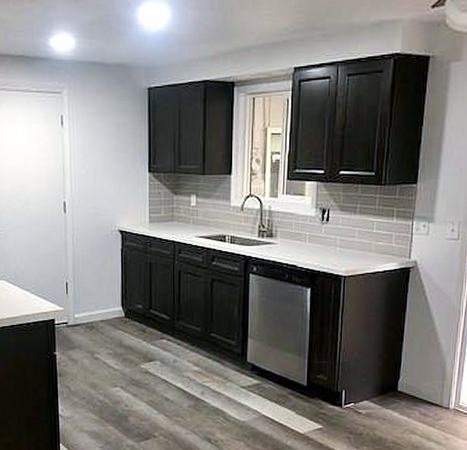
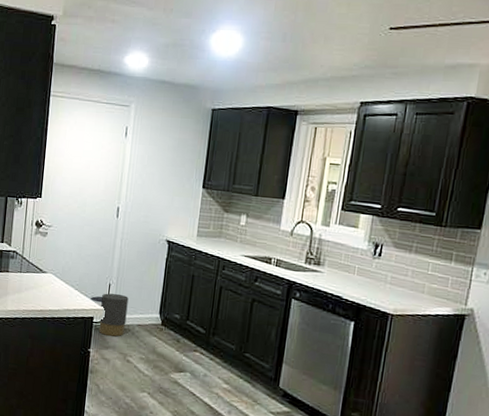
trash can: none [49,291,89,336] -> present [90,293,129,337]

